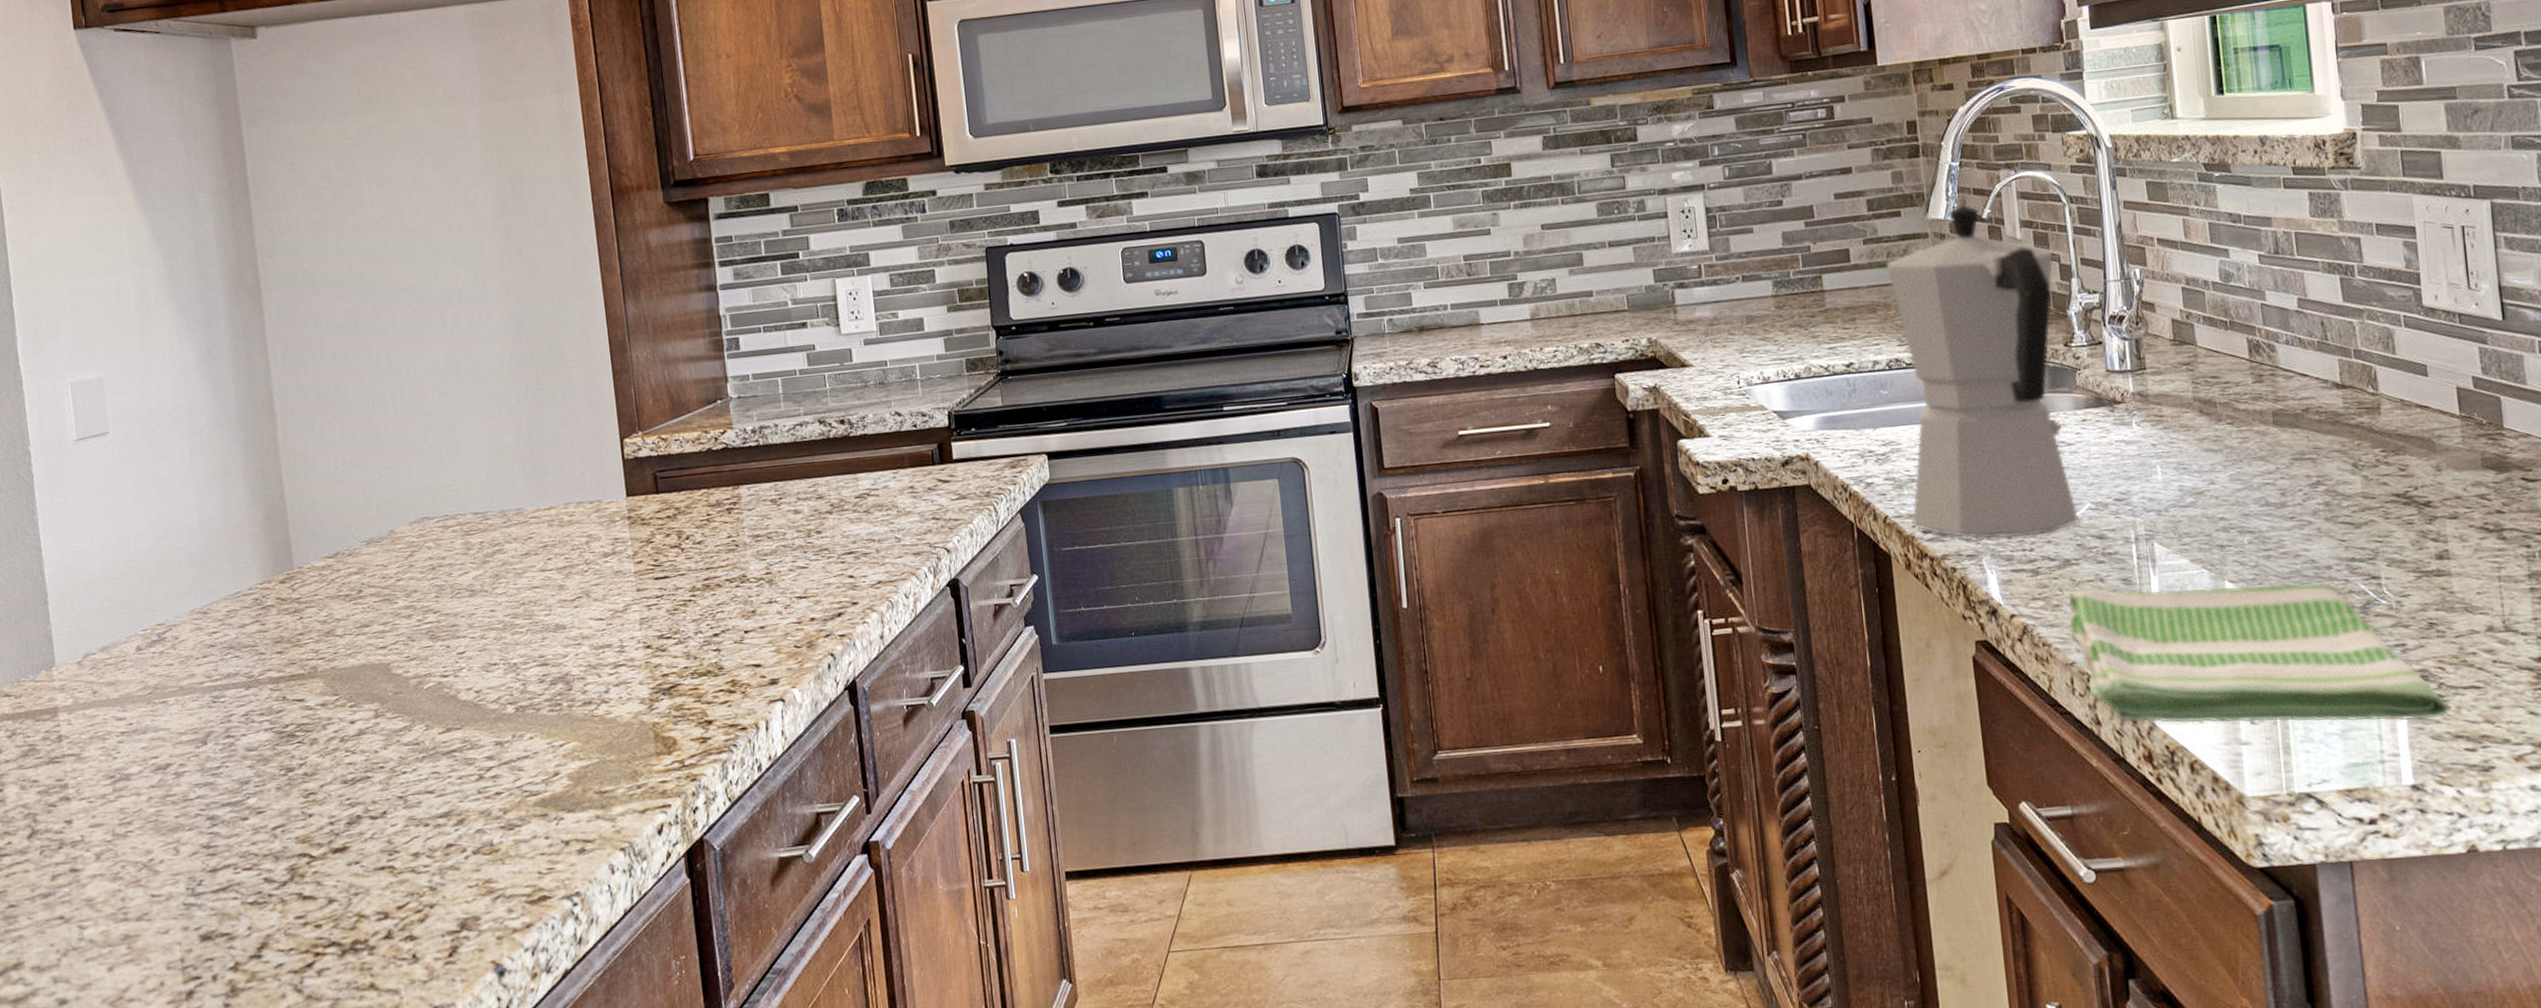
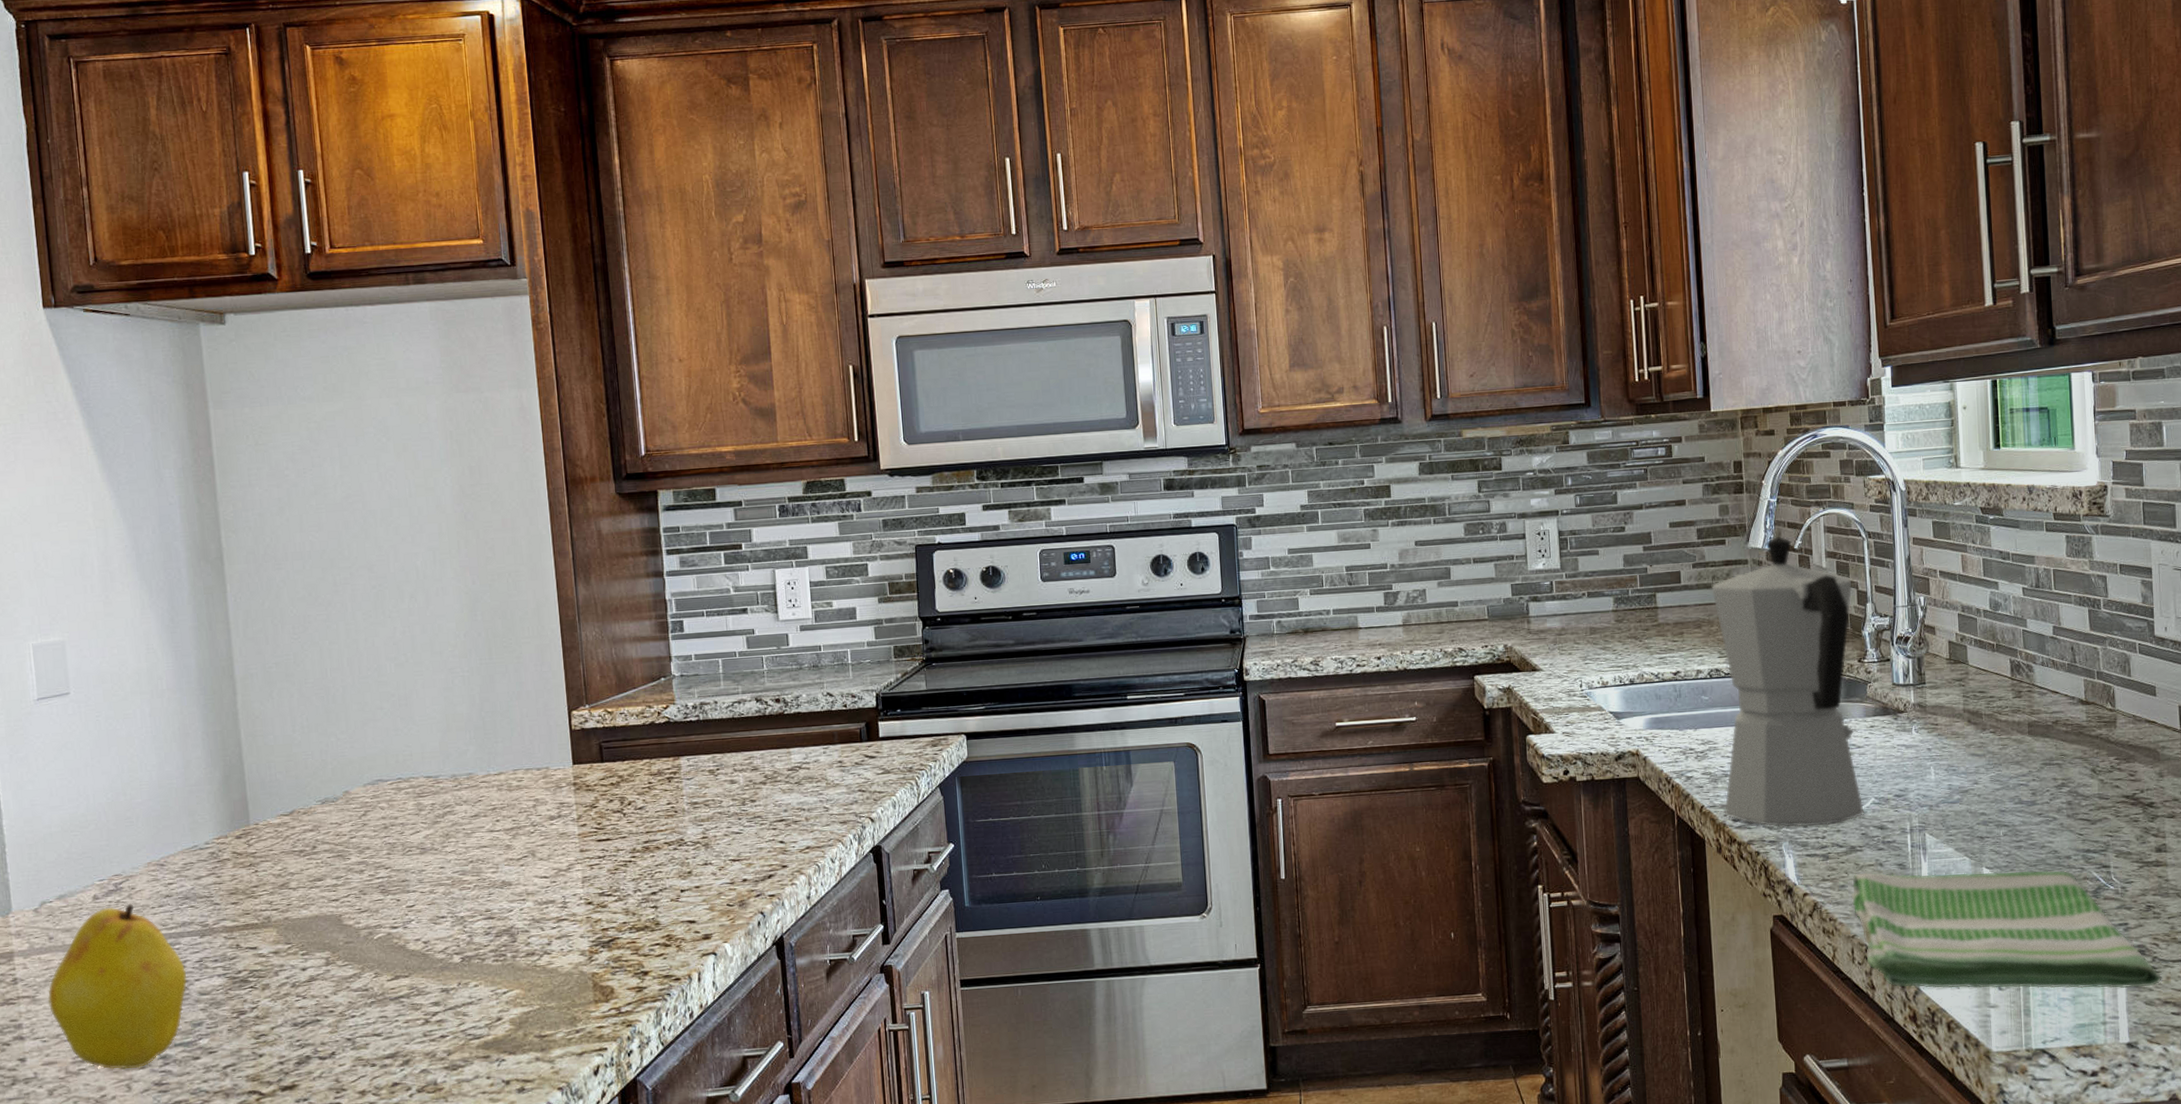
fruit: none [92,654,234,832] -> present [47,903,187,1070]

